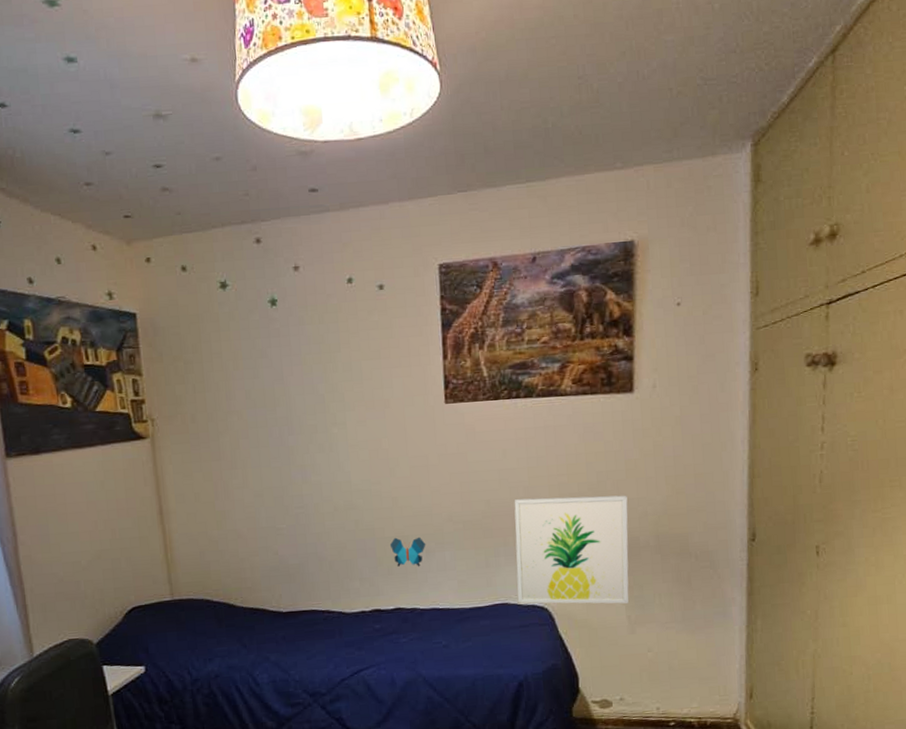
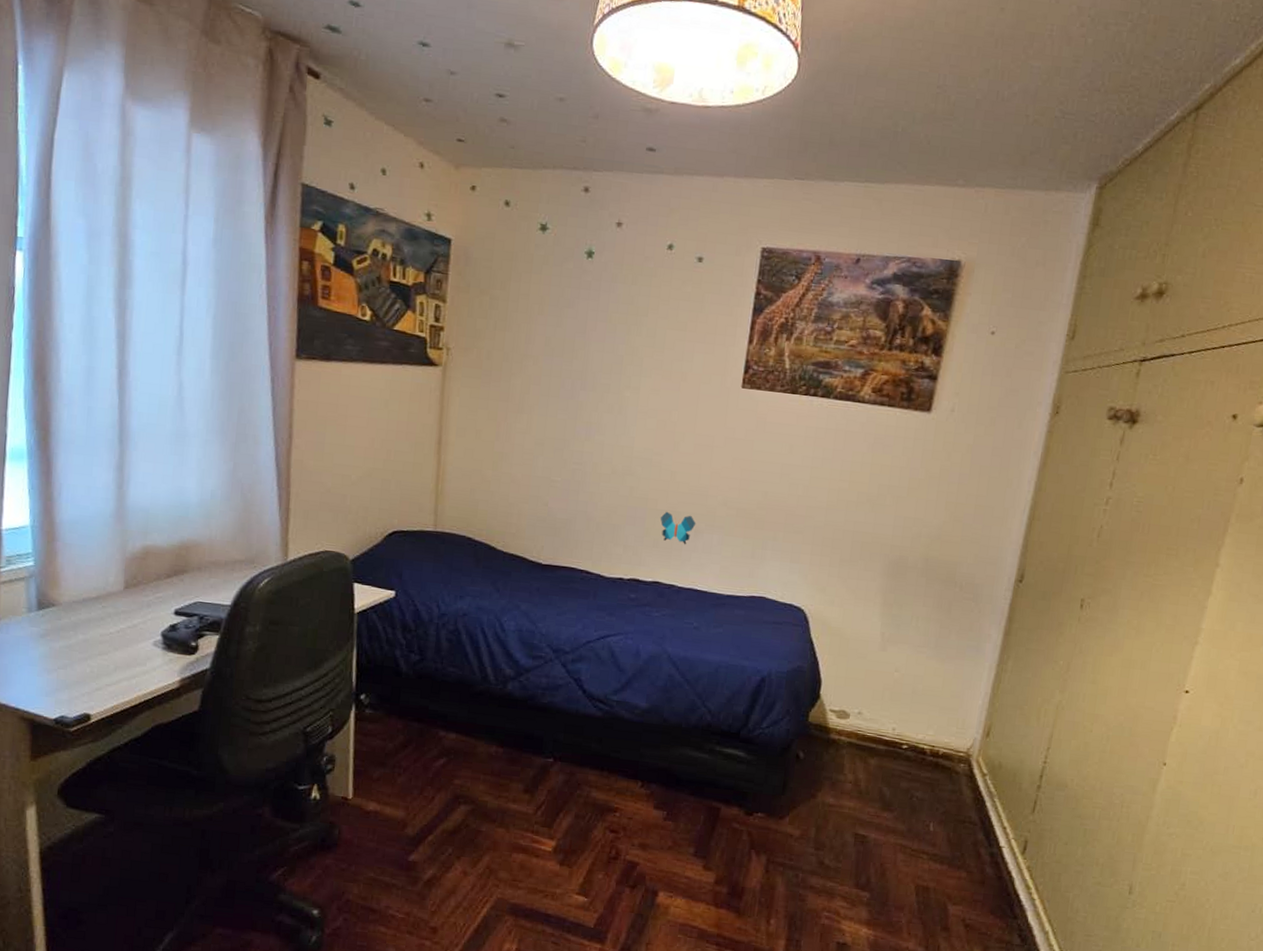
wall art: present [514,495,629,604] -> none [776,495,904,620]

